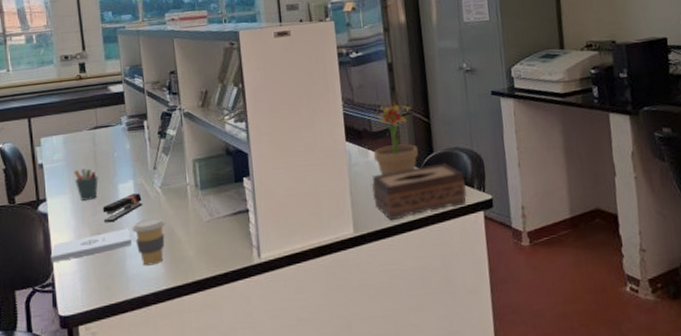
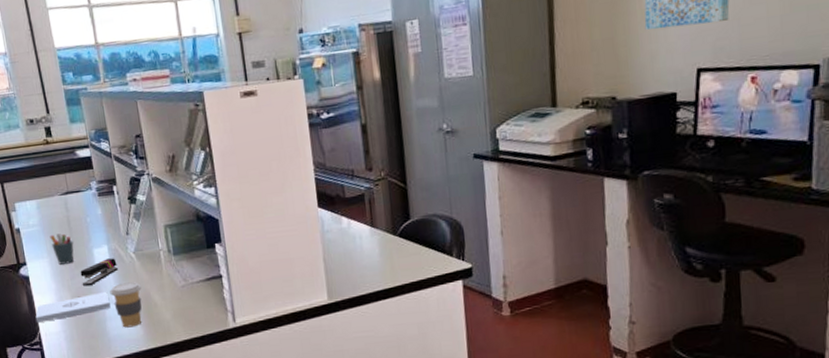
potted plant: present [369,99,418,175] -> none [342,163,394,242]
tissue box: present [371,162,467,221] -> none [345,230,445,289]

